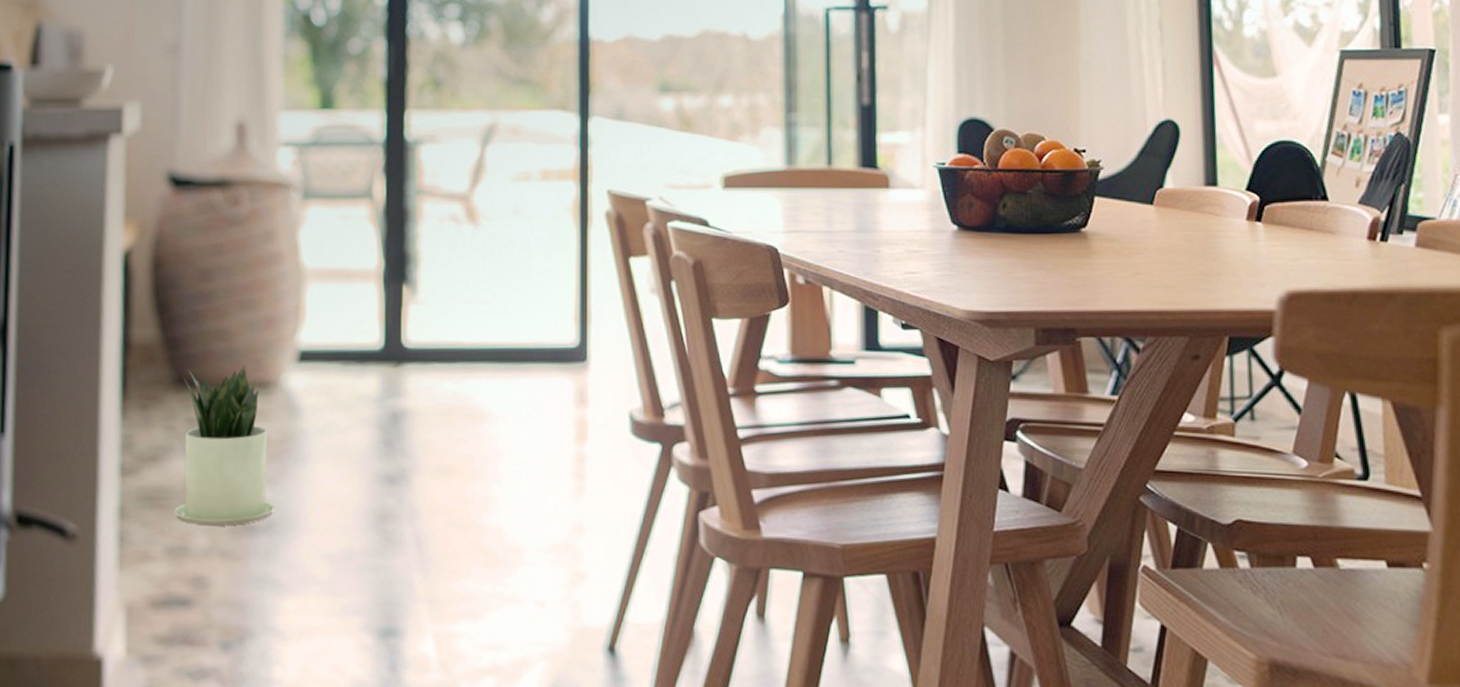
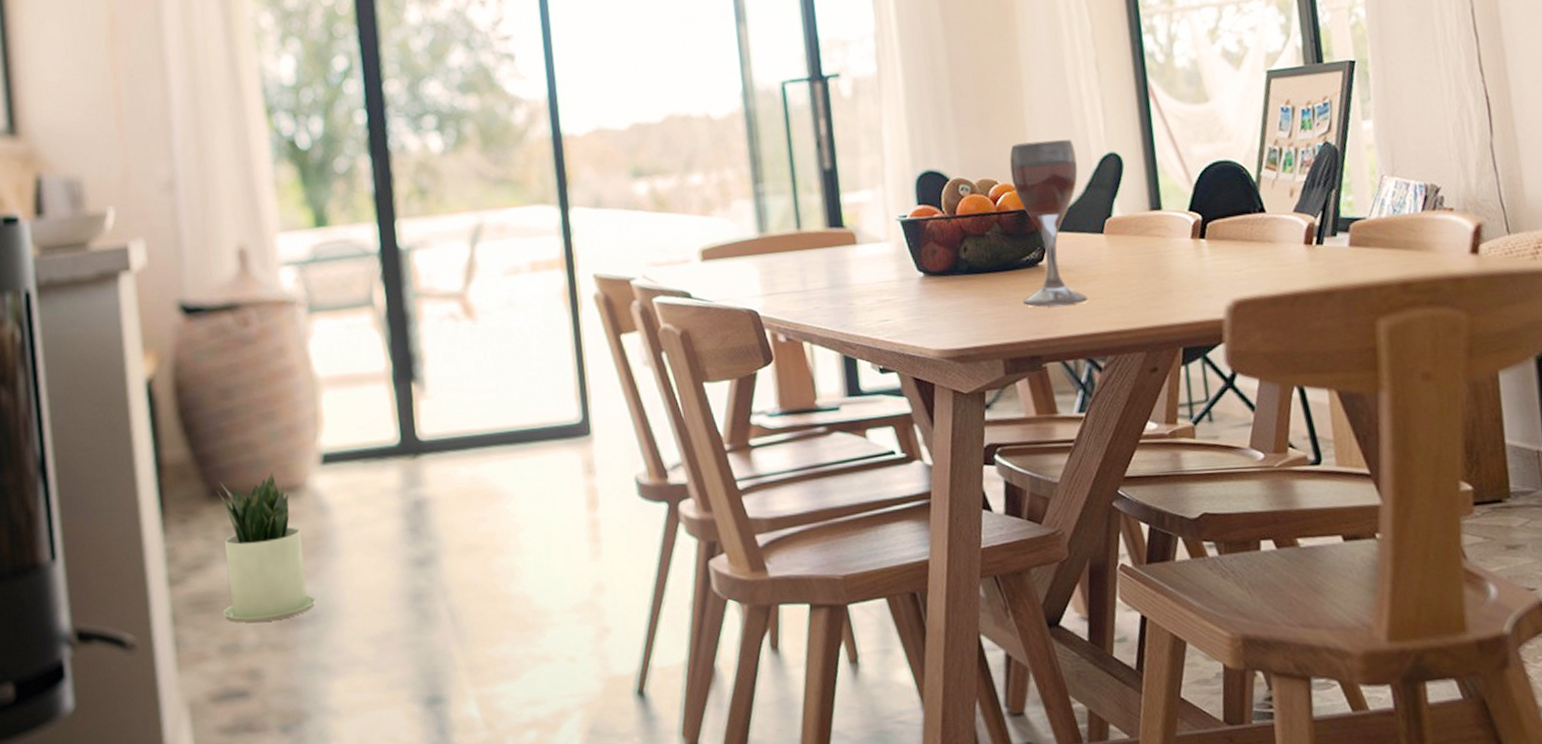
cup: none [1059,99,1132,278] -> present [1009,139,1089,308]

